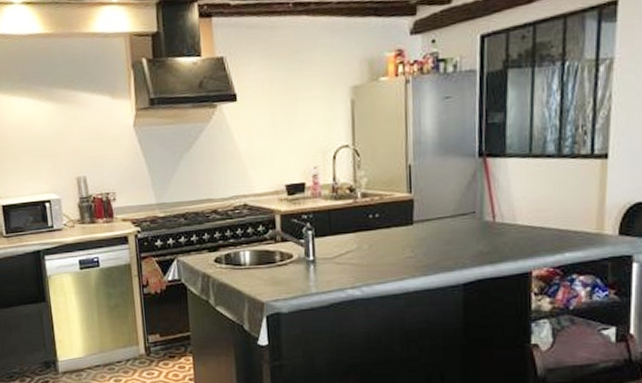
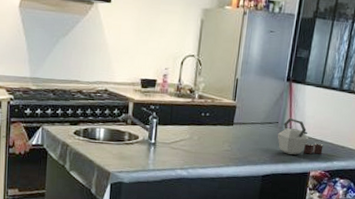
kettle: none [476,204,546,252] -> present [277,118,323,155]

